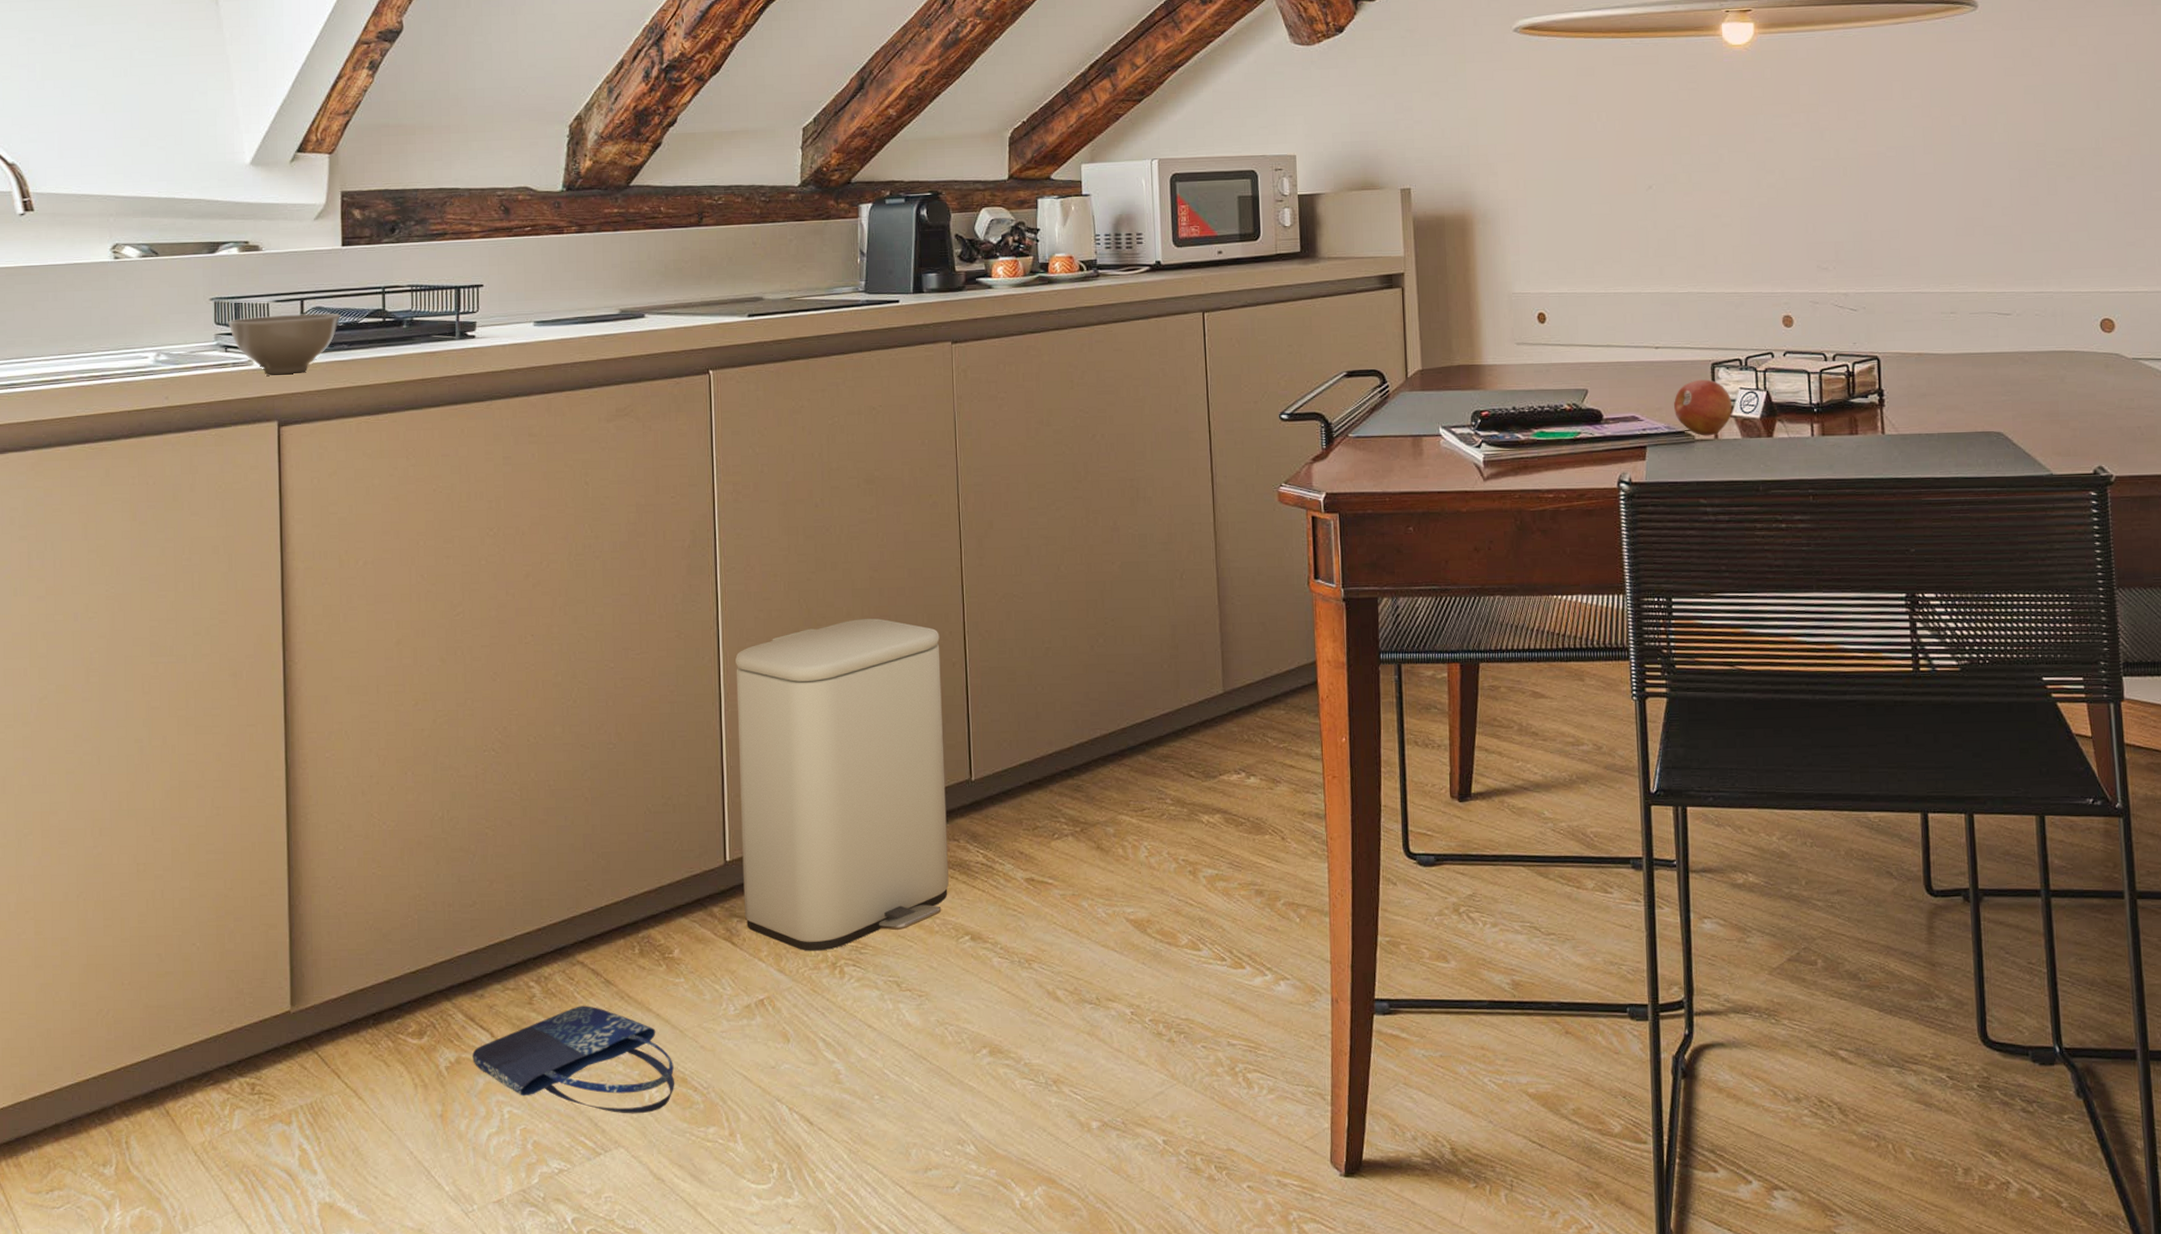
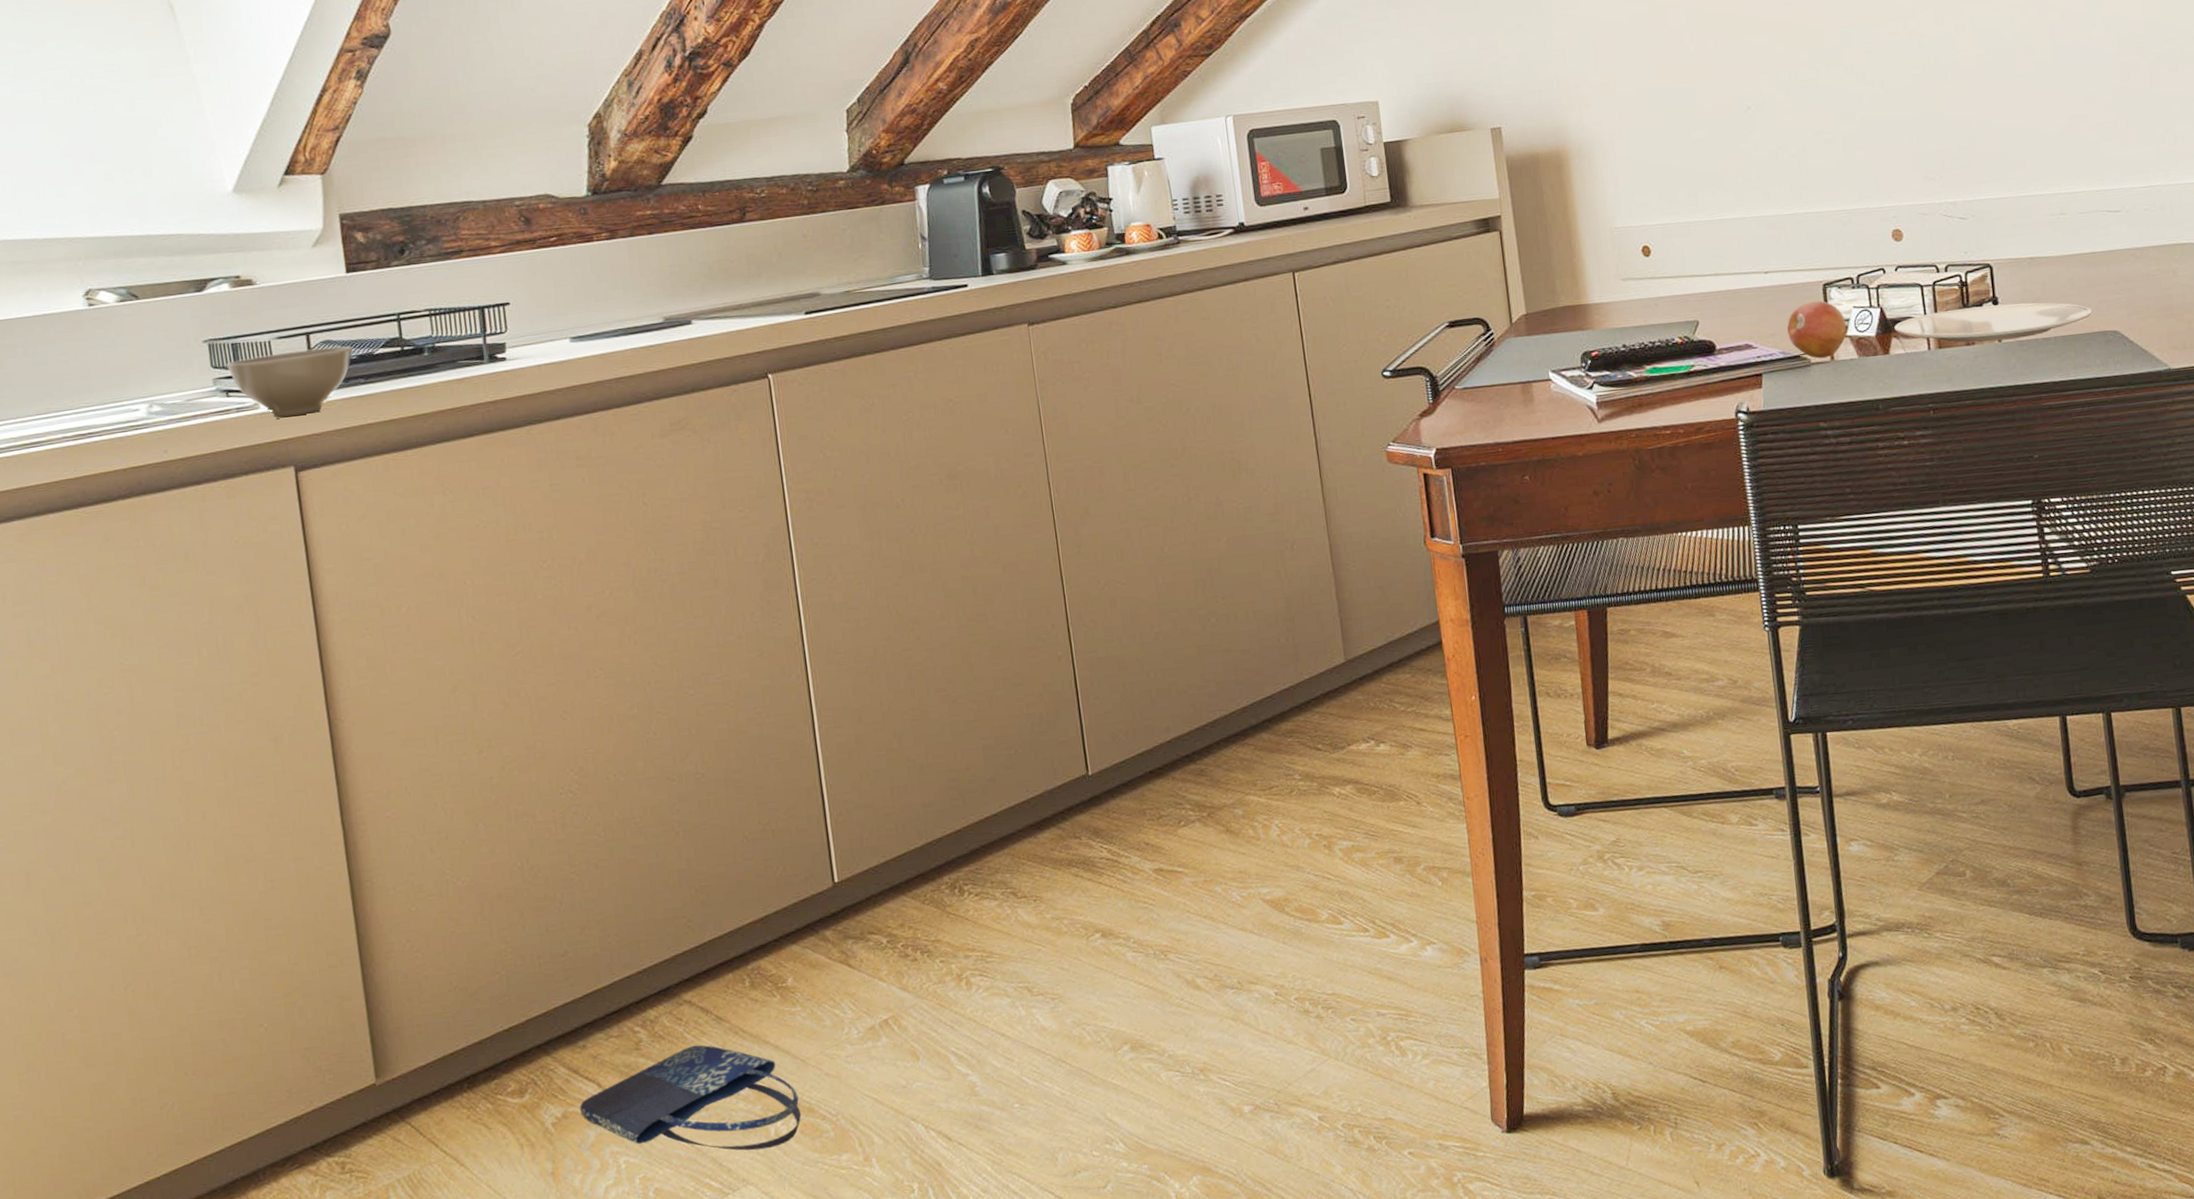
pedal bin: present [735,618,949,951] -> none [825,618,1074,966]
plate: none [1779,397,1976,433] -> present [1894,302,2092,343]

